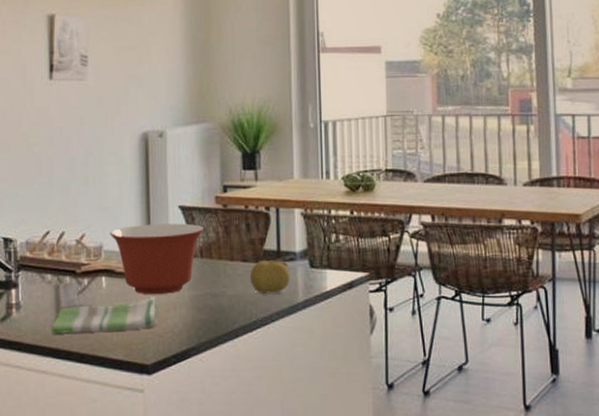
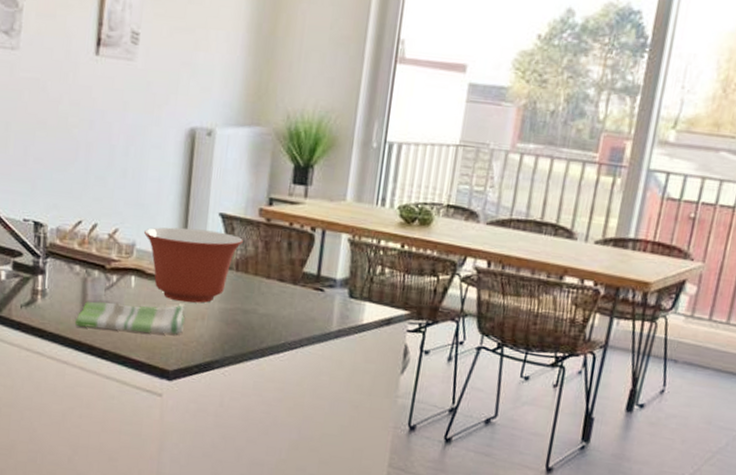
fruit: present [249,261,290,294] -> none [283,283,327,319]

